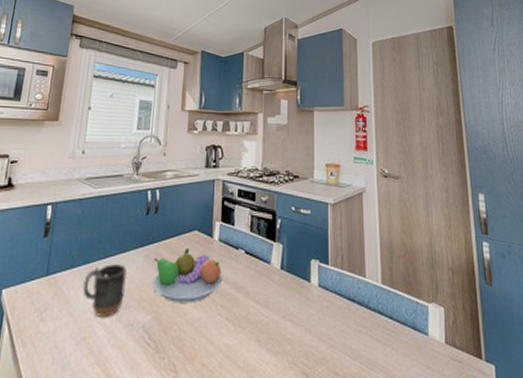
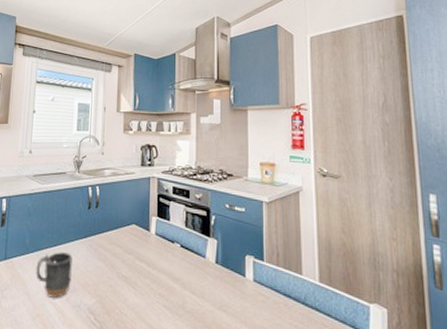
fruit bowl: present [153,248,223,303] -> none [96,240,160,290]

